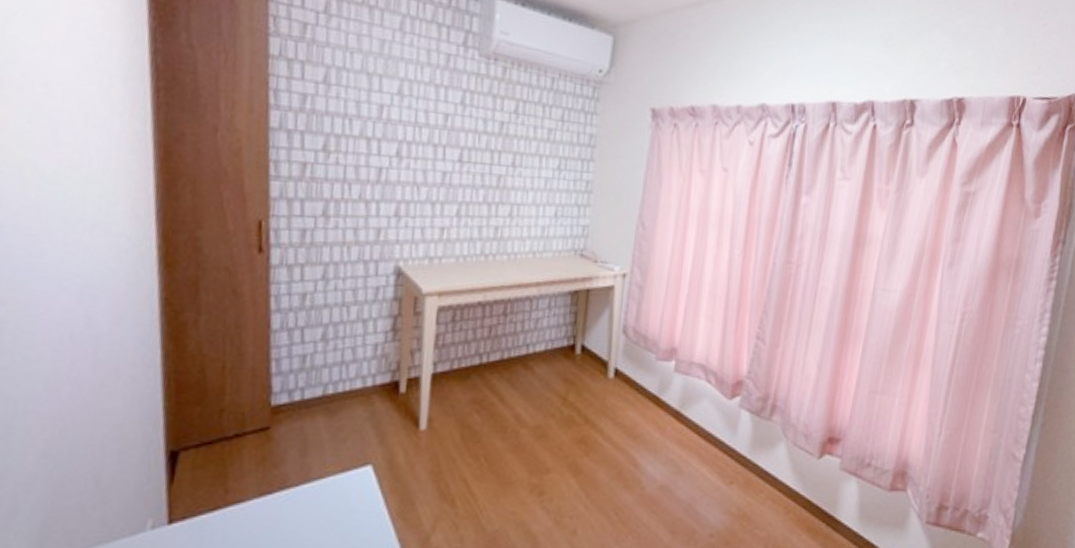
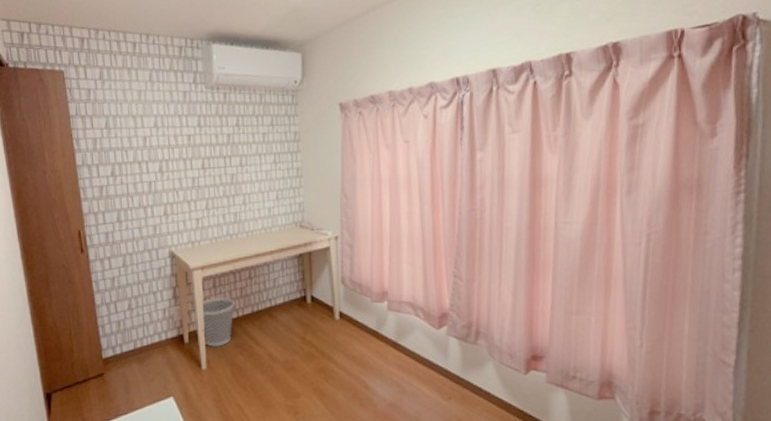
wastebasket: none [427,336,479,401] -> present [202,297,235,347]

